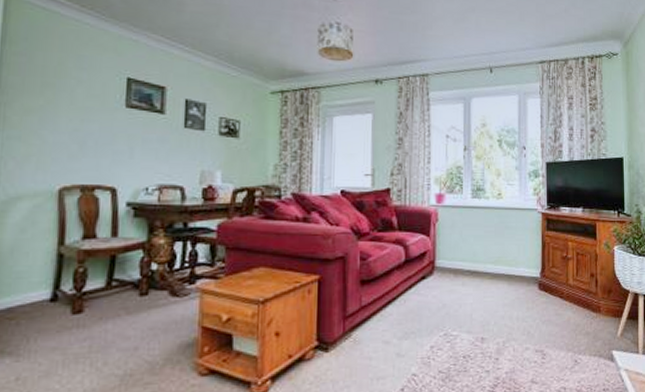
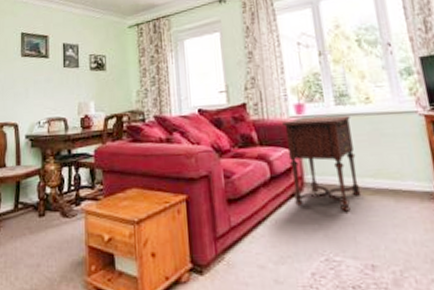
side table: none [423,207,483,293] -> present [283,115,361,212]

